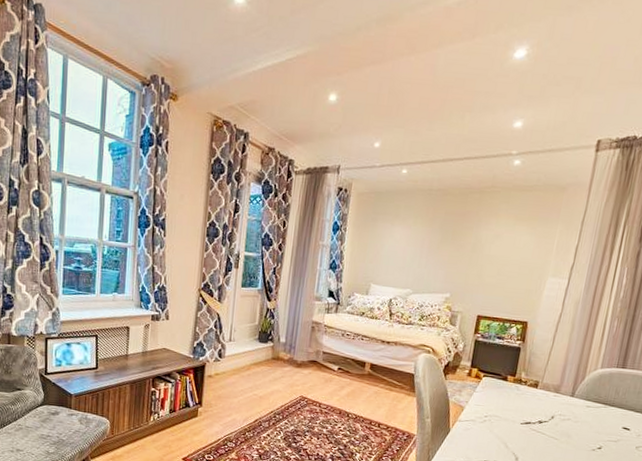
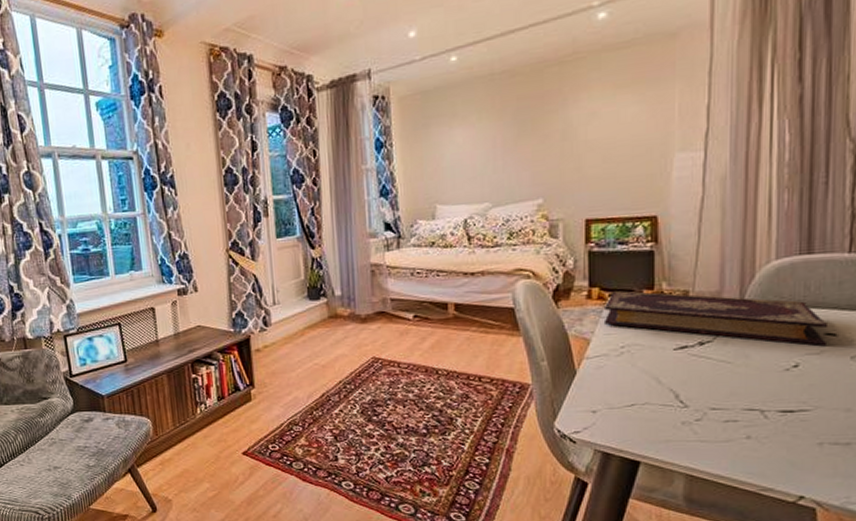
book: none [476,373,625,437] -> present [603,291,827,347]

